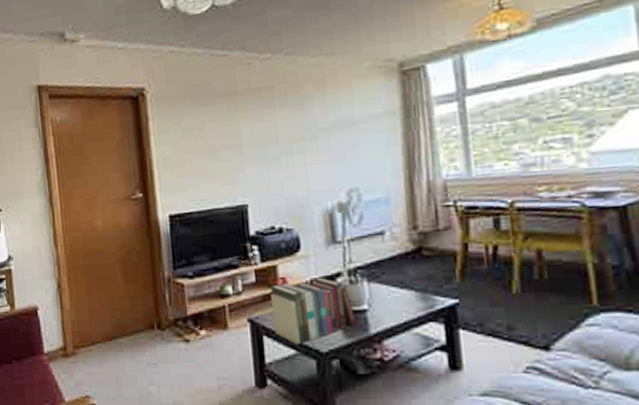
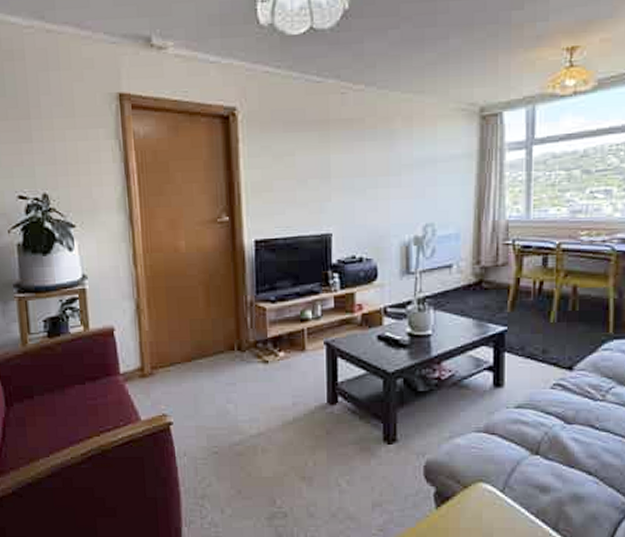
books: present [270,277,358,345] -> none [347,305,422,366]

